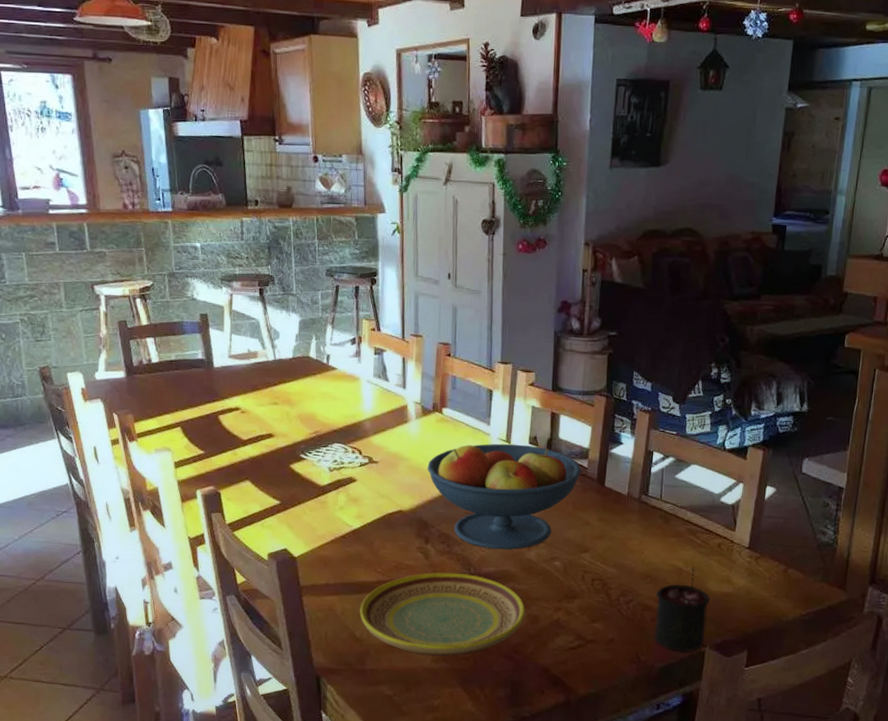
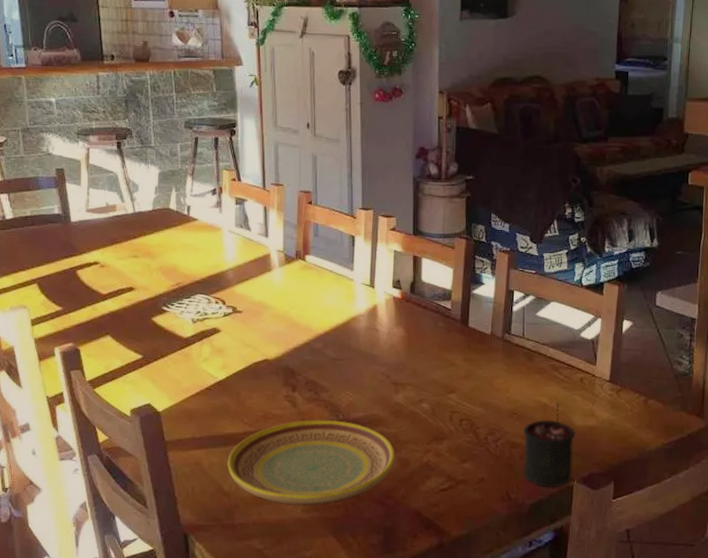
fruit bowl: present [427,443,581,550] -> none [292,288,445,395]

